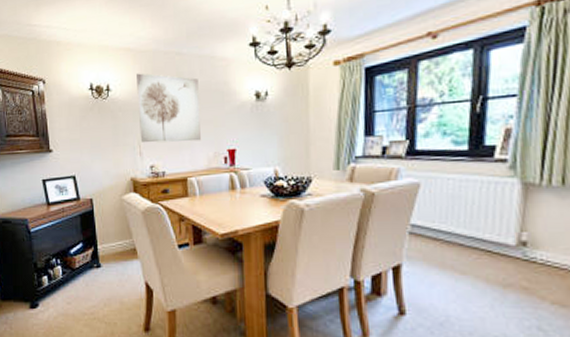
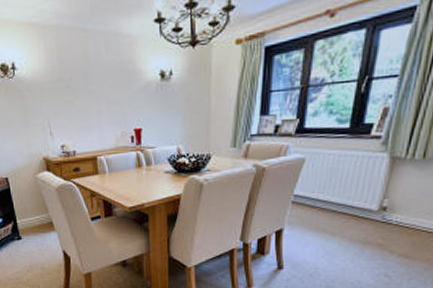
wall art: present [137,73,201,143] -> none [41,50,108,123]

